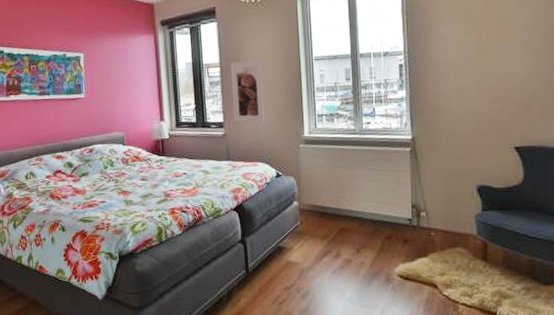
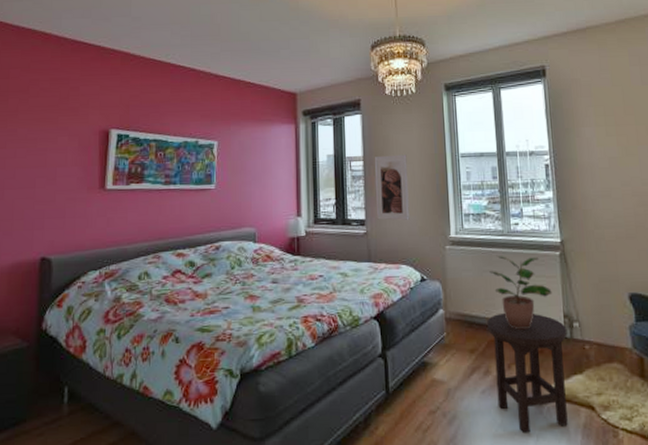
stool: none [338,204,415,307] -> present [487,312,568,434]
potted plant: none [341,153,401,219] -> present [489,256,552,330]

